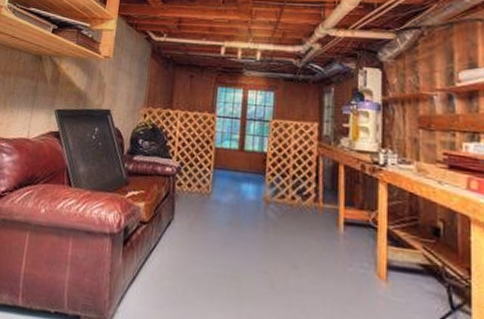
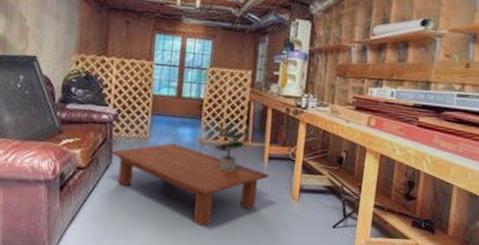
coffee table: none [173,200,346,303] -> present [111,143,269,227]
potted plant: none [278,183,321,238] -> present [212,126,251,172]

